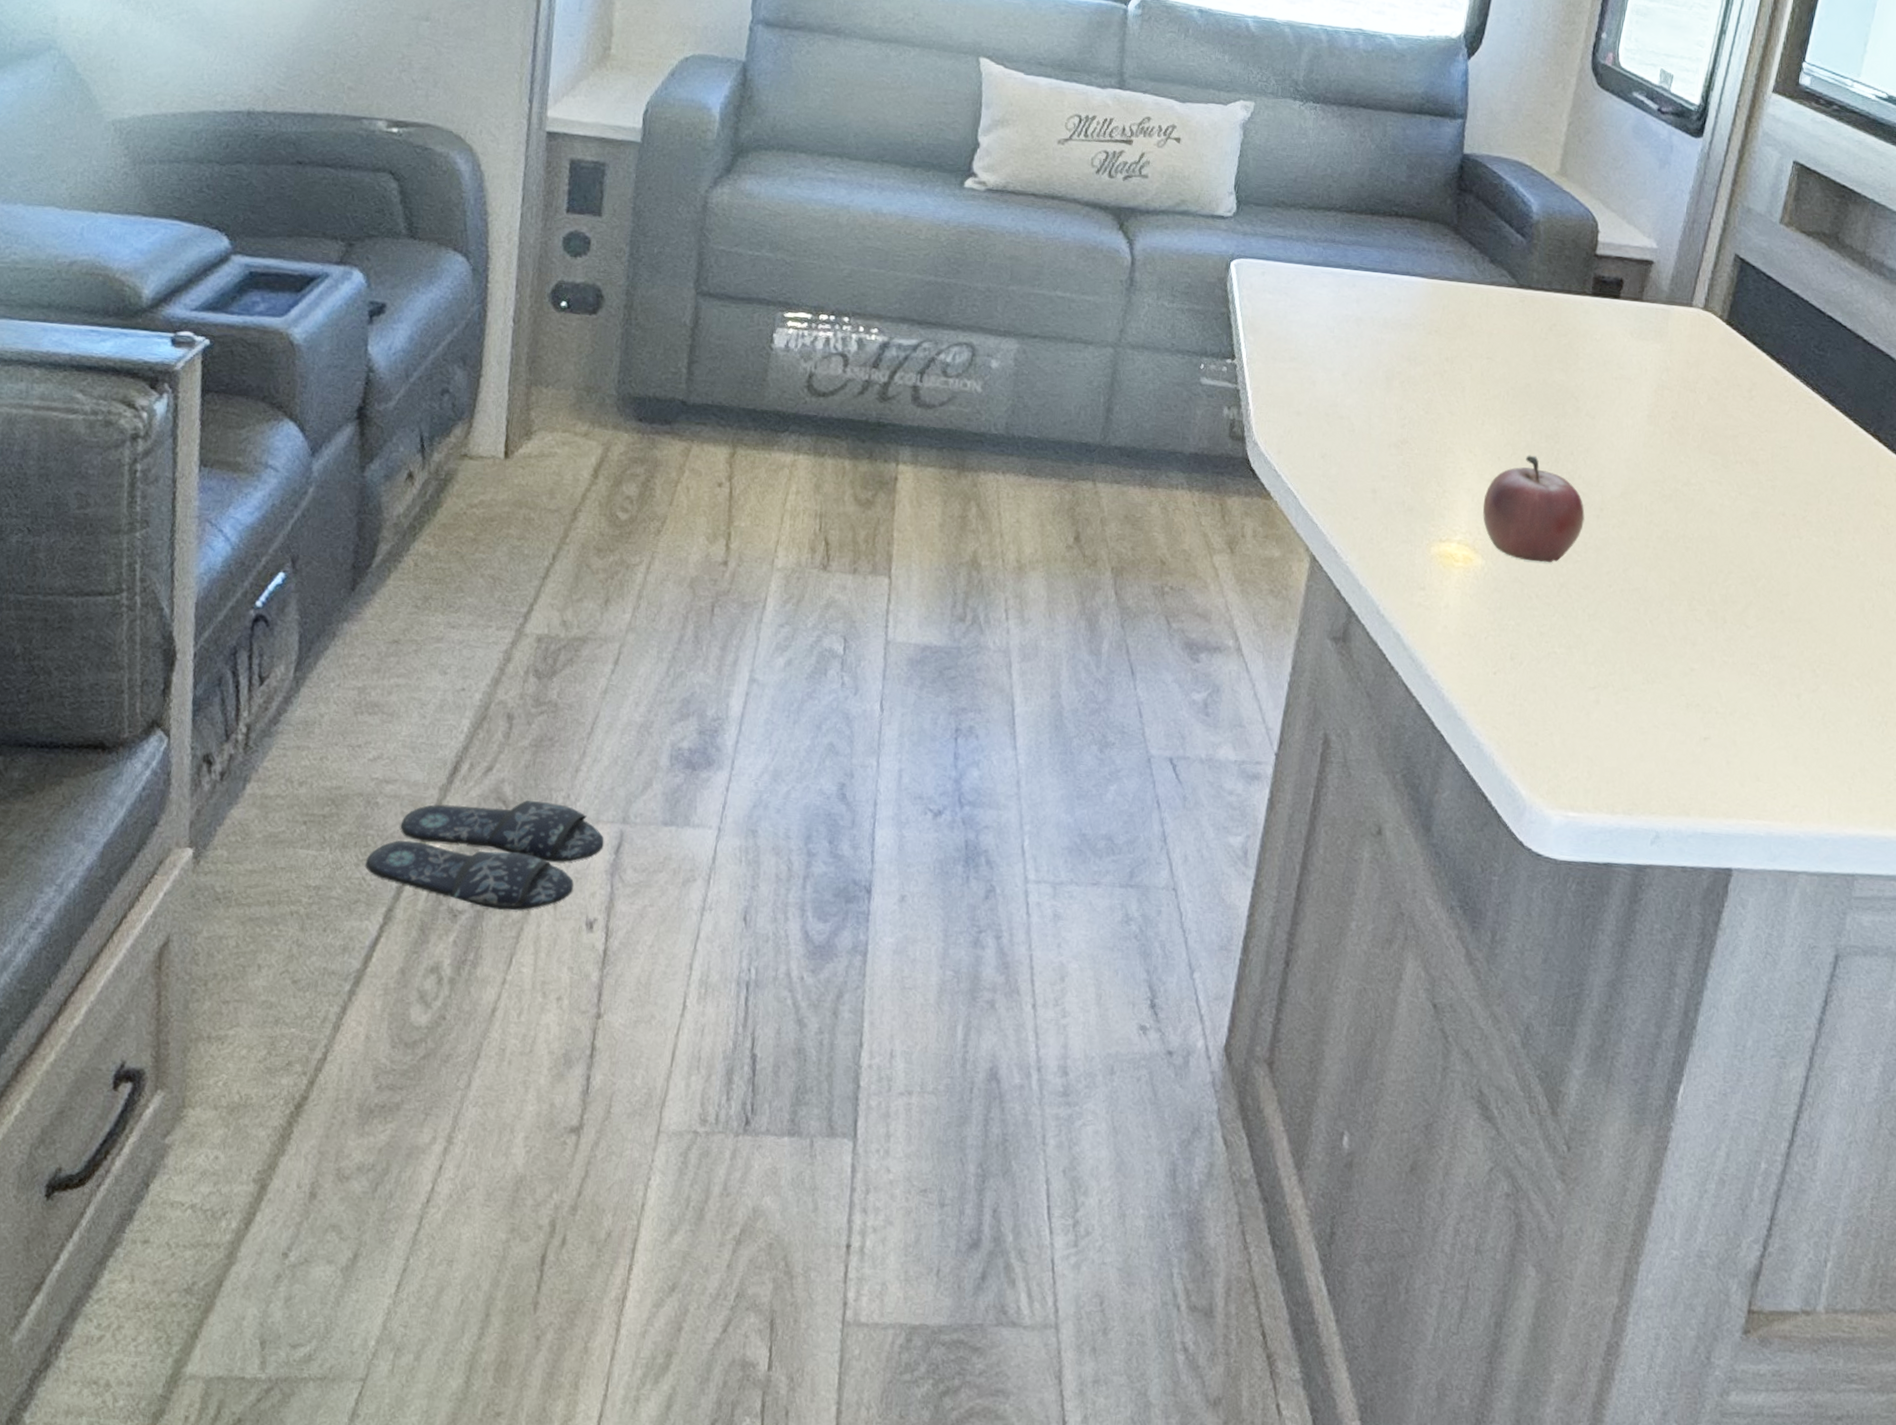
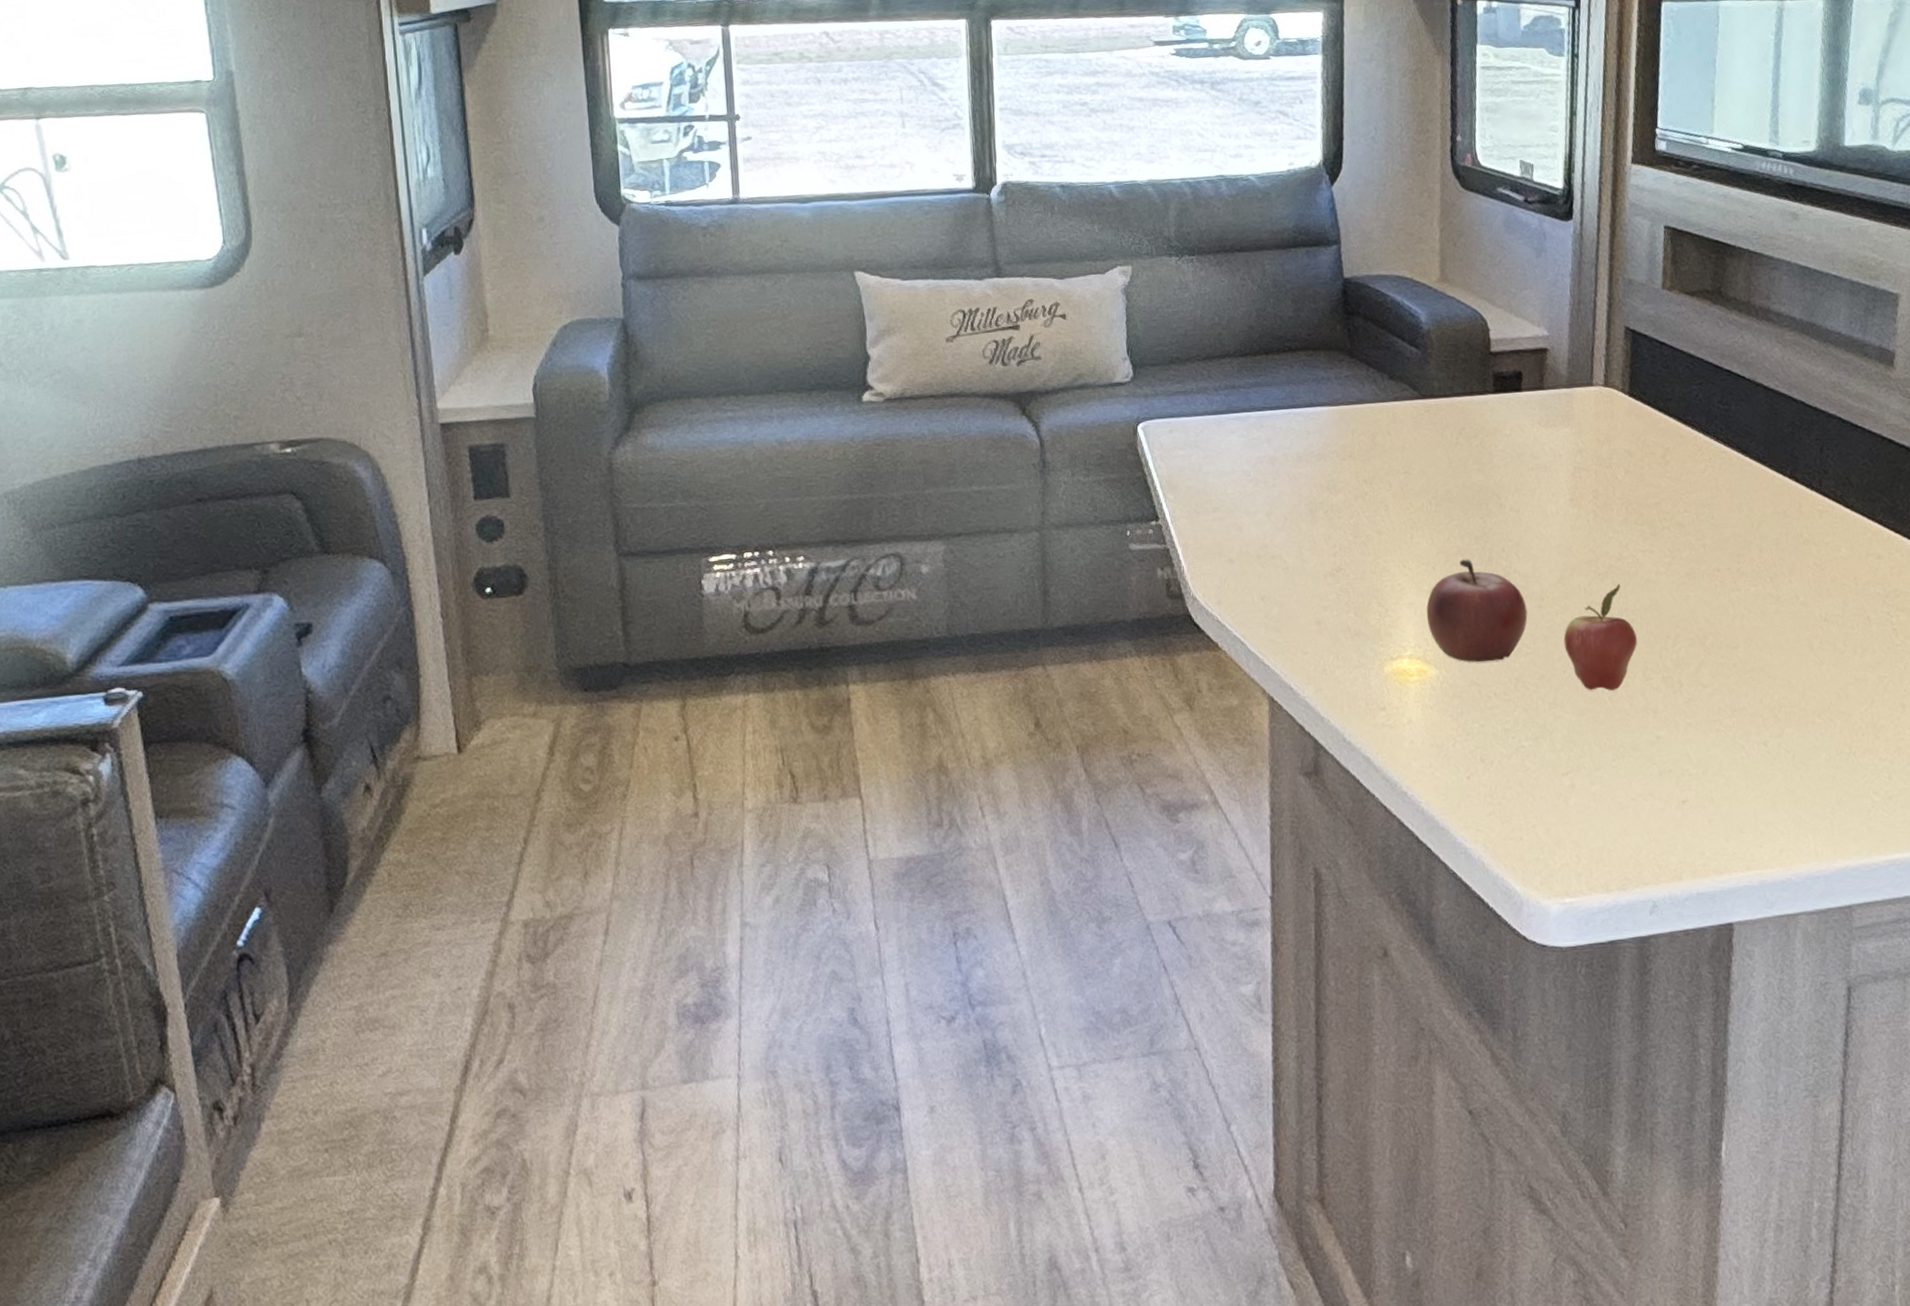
slippers: present [366,800,604,910] -> none [395,1083,628,1199]
fruit: none [1615,509,1689,614] -> present [1563,583,1637,691]

